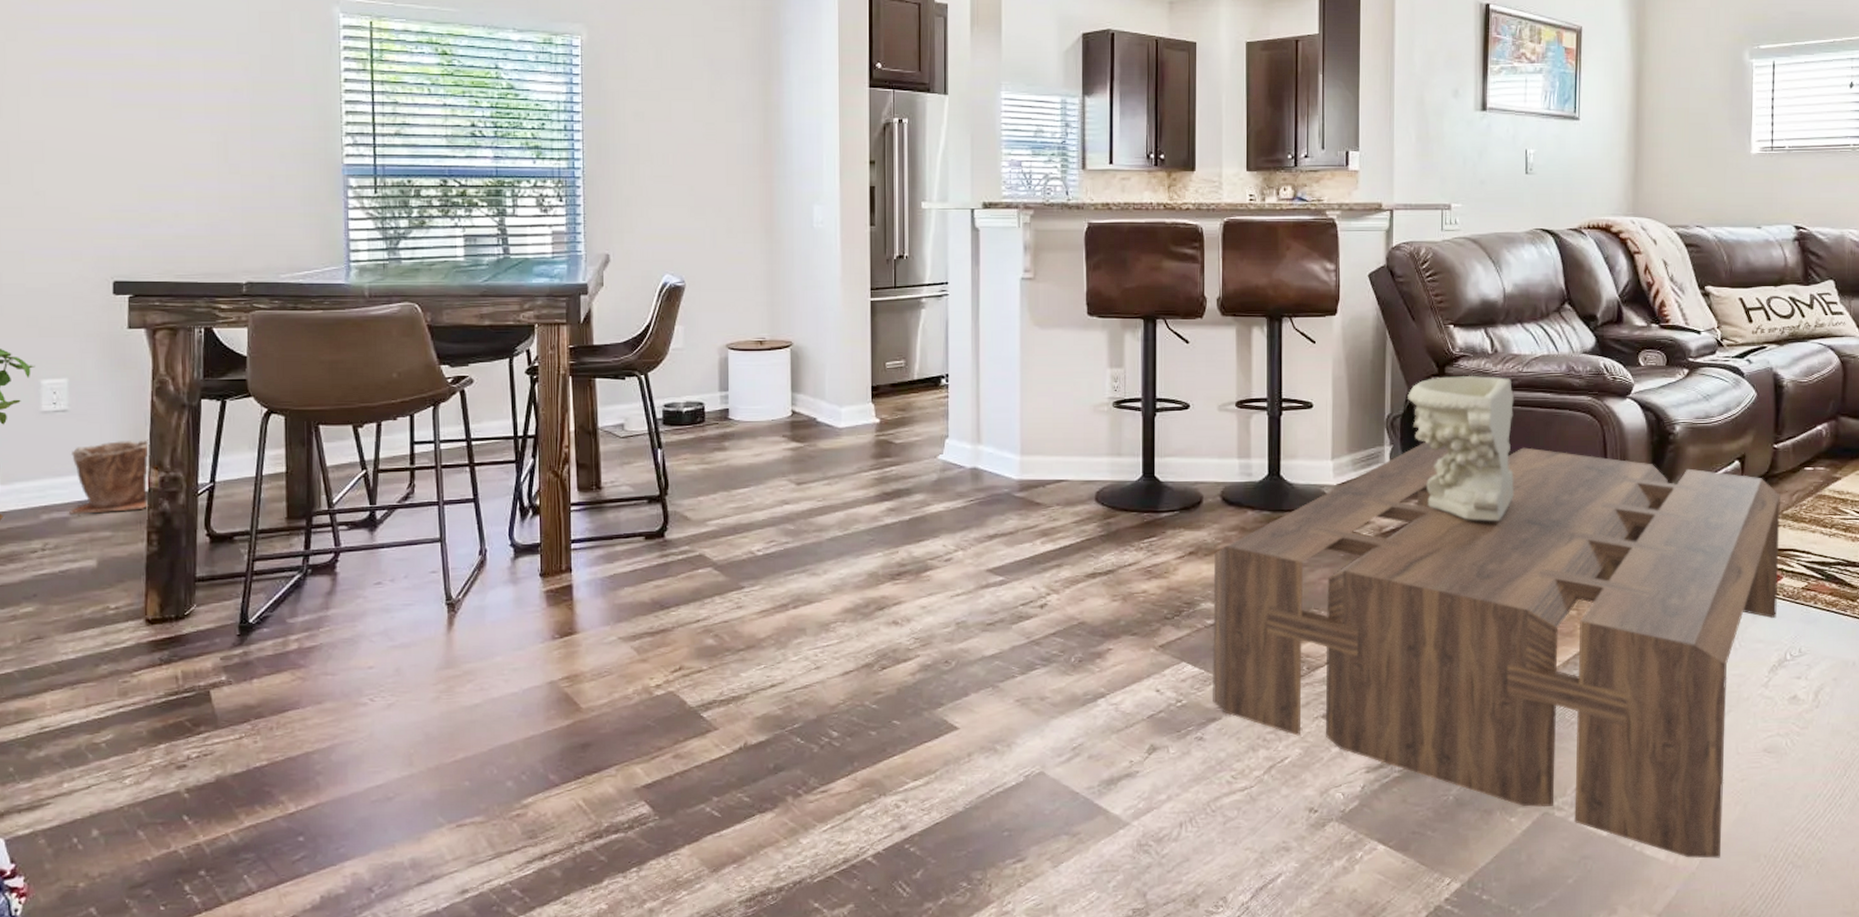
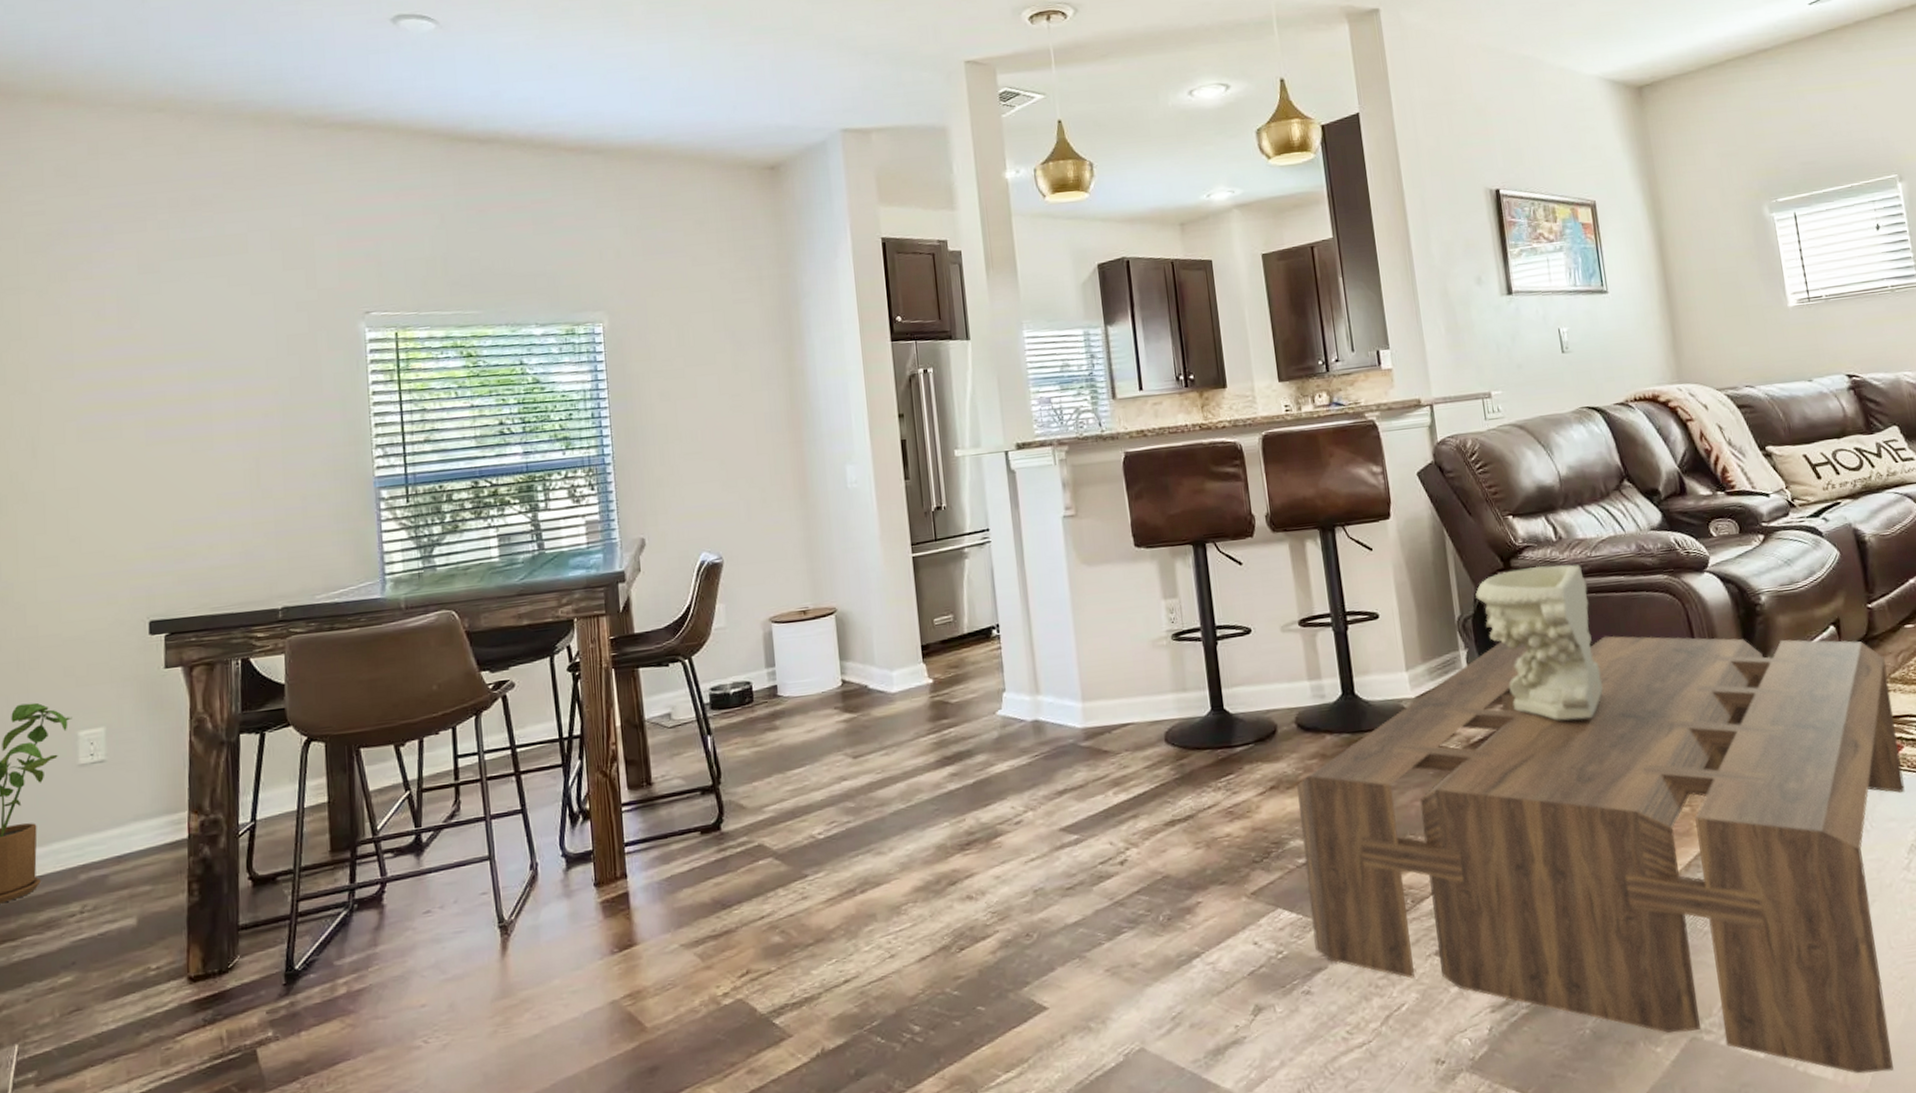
plant pot: present [69,439,149,514] -> none [108,782,189,871]

